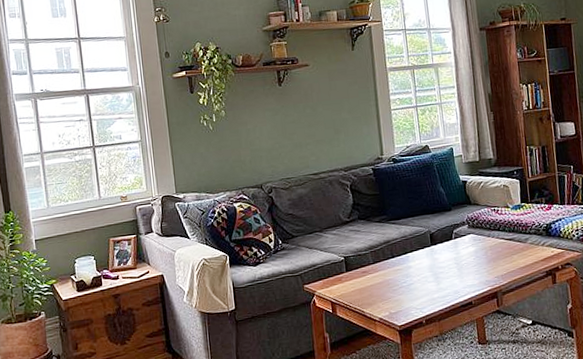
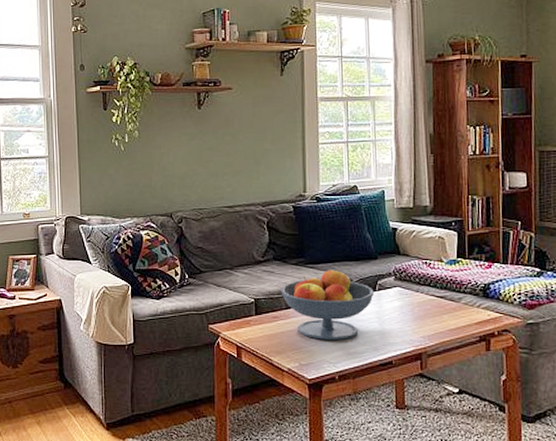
fruit bowl: none [367,222,451,289] -> present [280,268,374,340]

